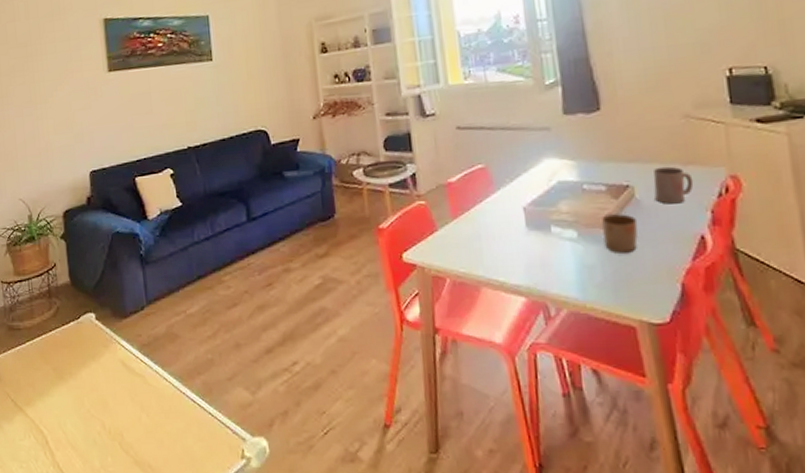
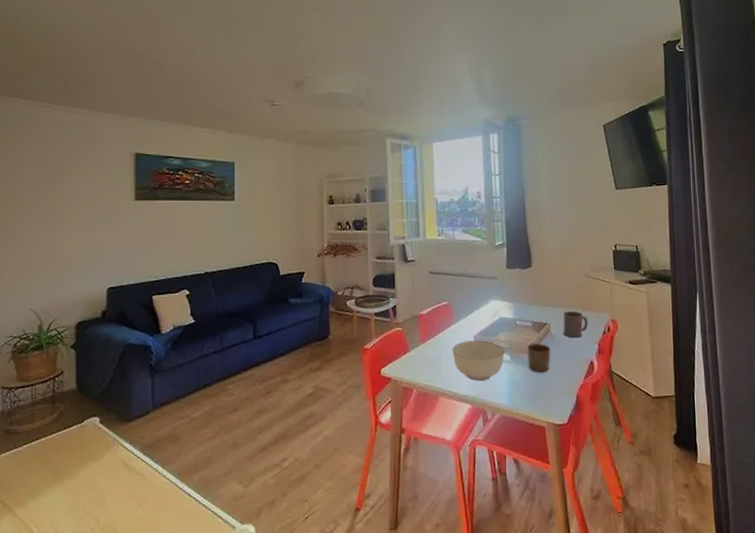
bowl: none [494,213,570,266] -> present [452,340,505,381]

